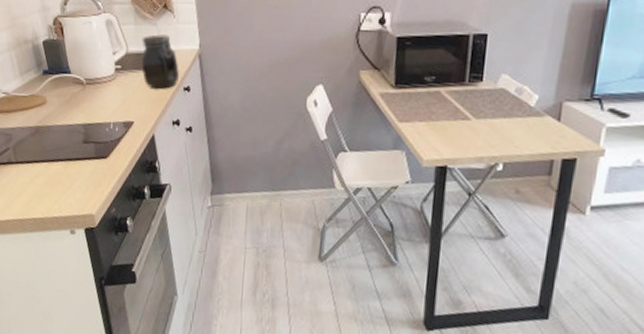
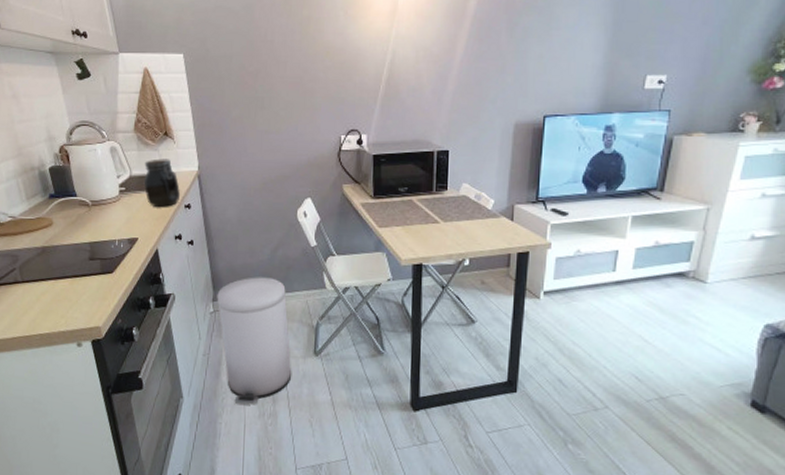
pedal bin: none [215,170,294,309] -> present [217,277,292,405]

